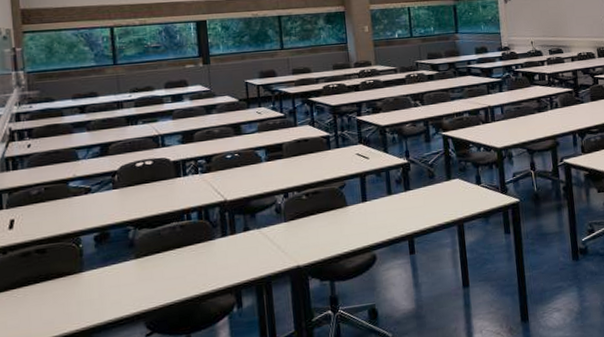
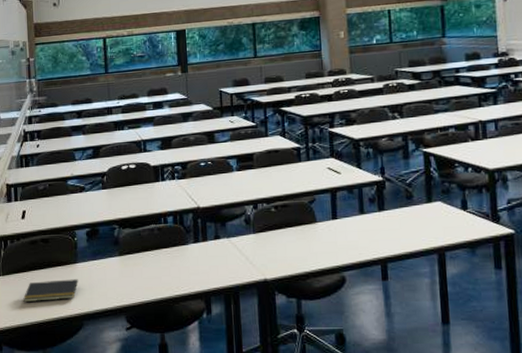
notepad: none [13,289,85,324] -> present [23,279,78,303]

